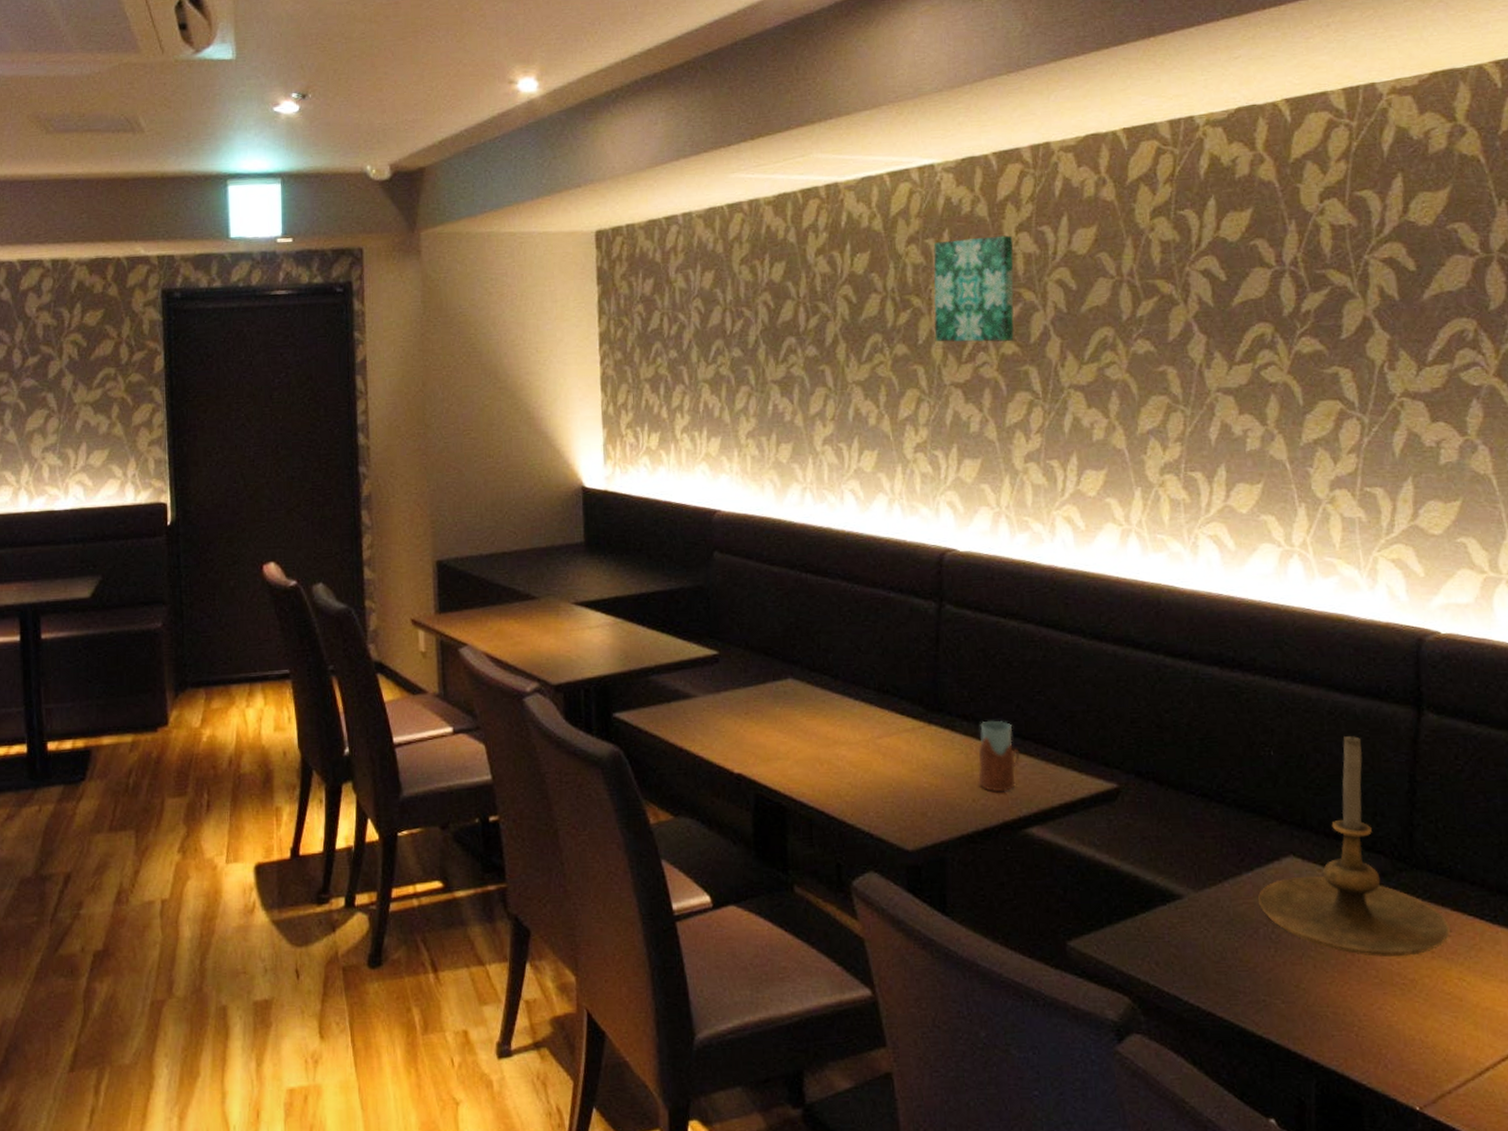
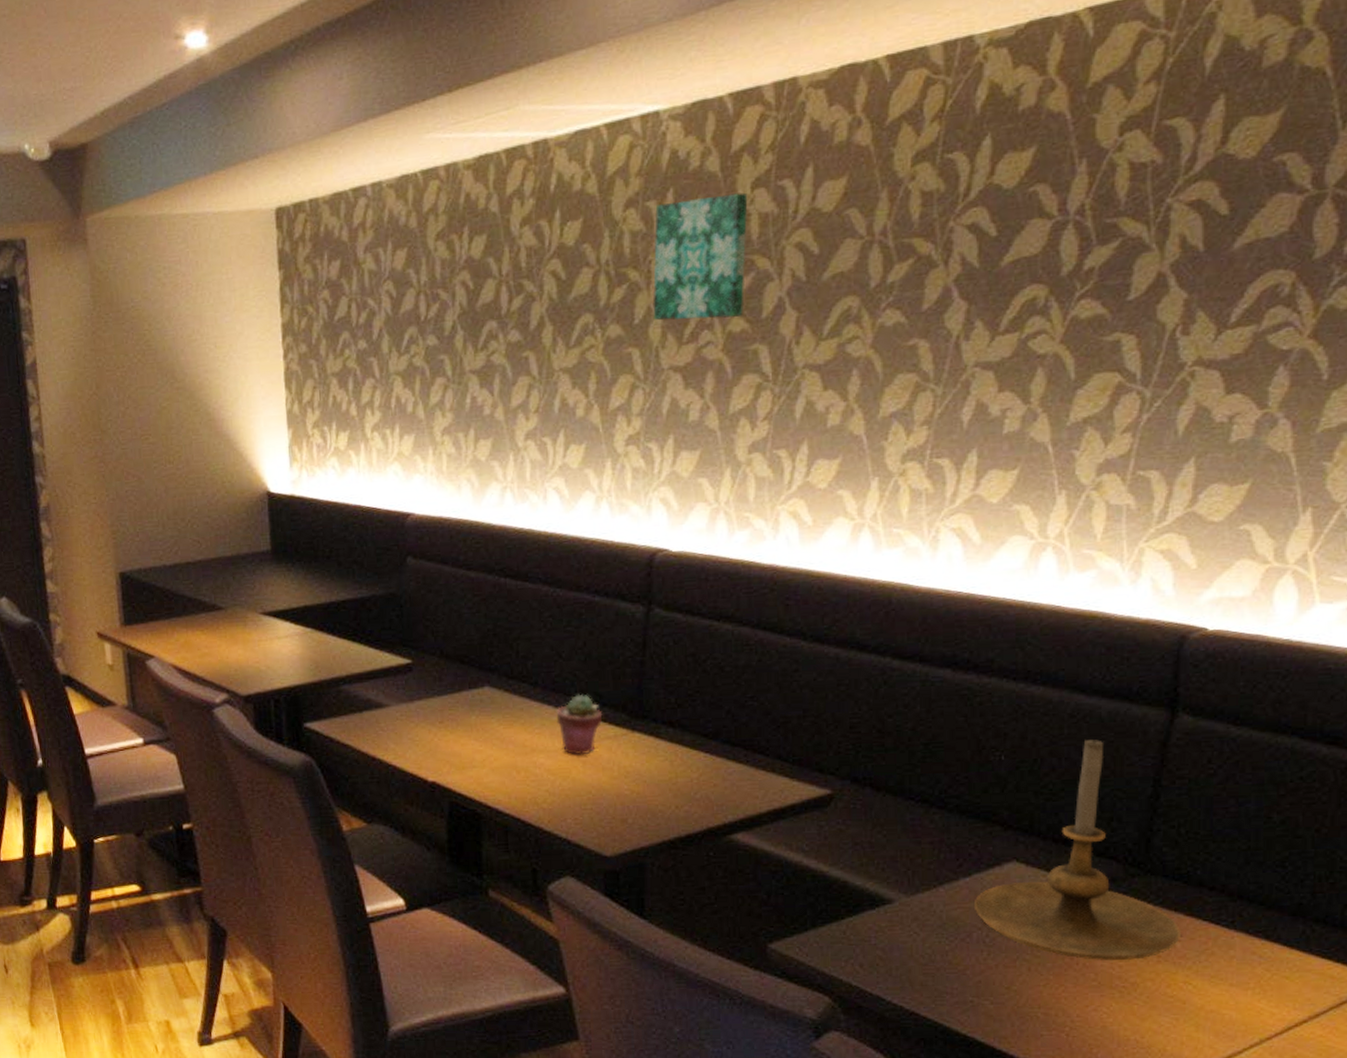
potted succulent: none [856,687,901,748] -> present [556,694,603,755]
drinking glass: present [977,720,1020,792] -> none [681,726,728,799]

